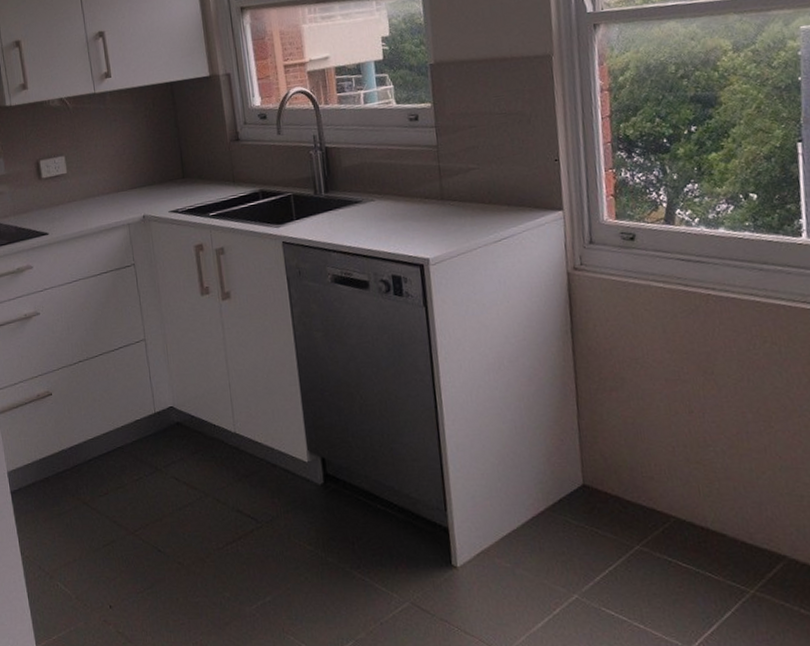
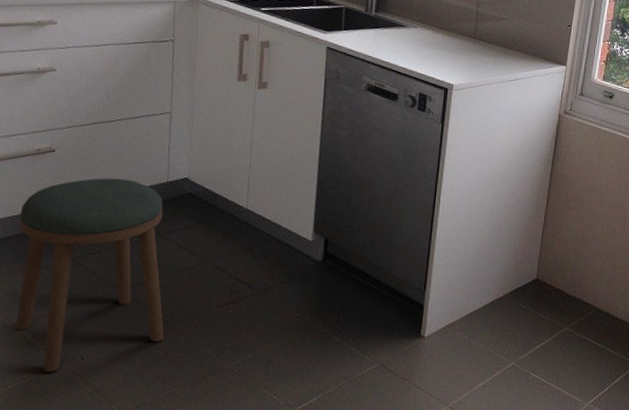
stool: none [33,414,181,622] -> present [15,178,165,372]

